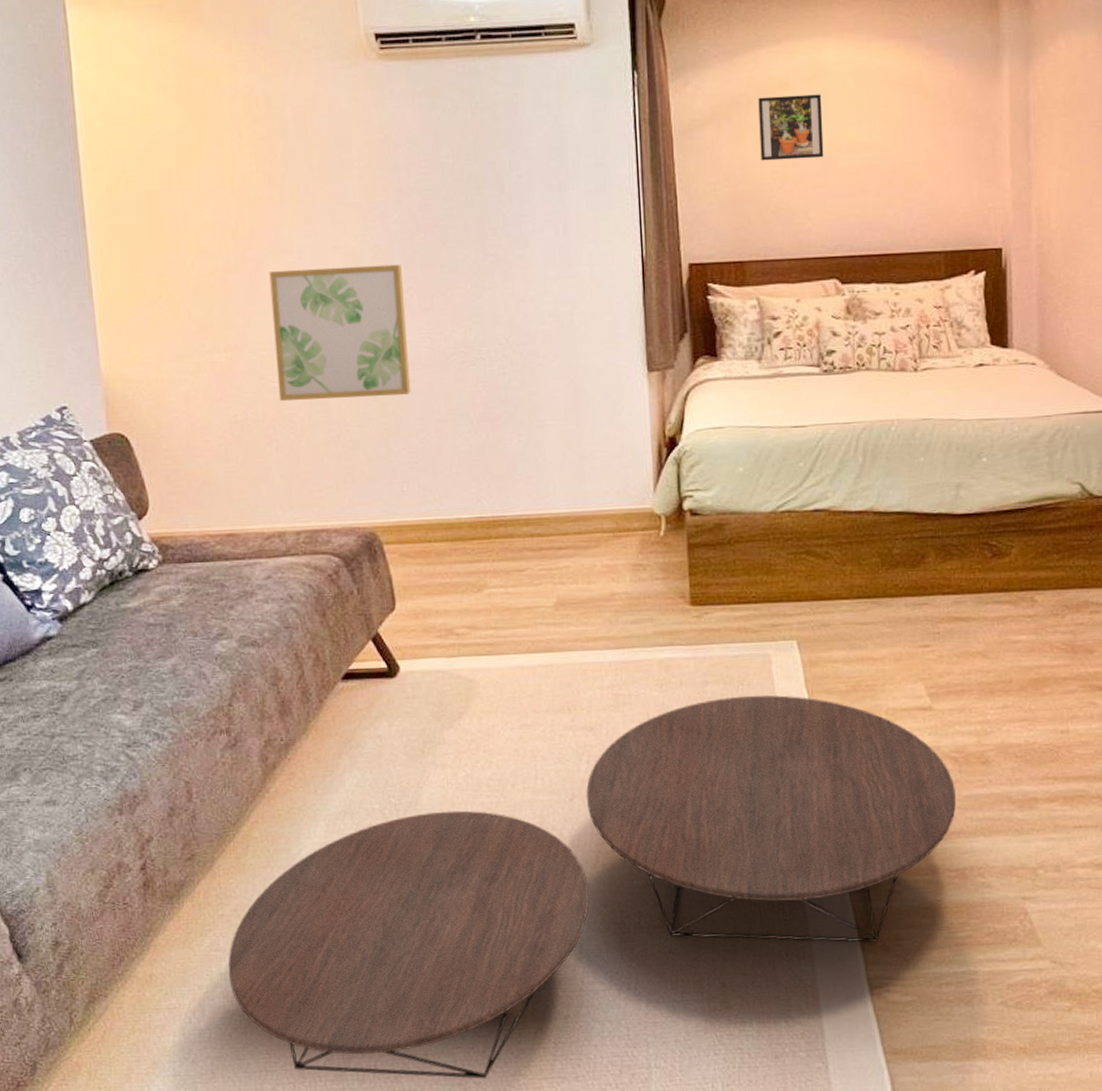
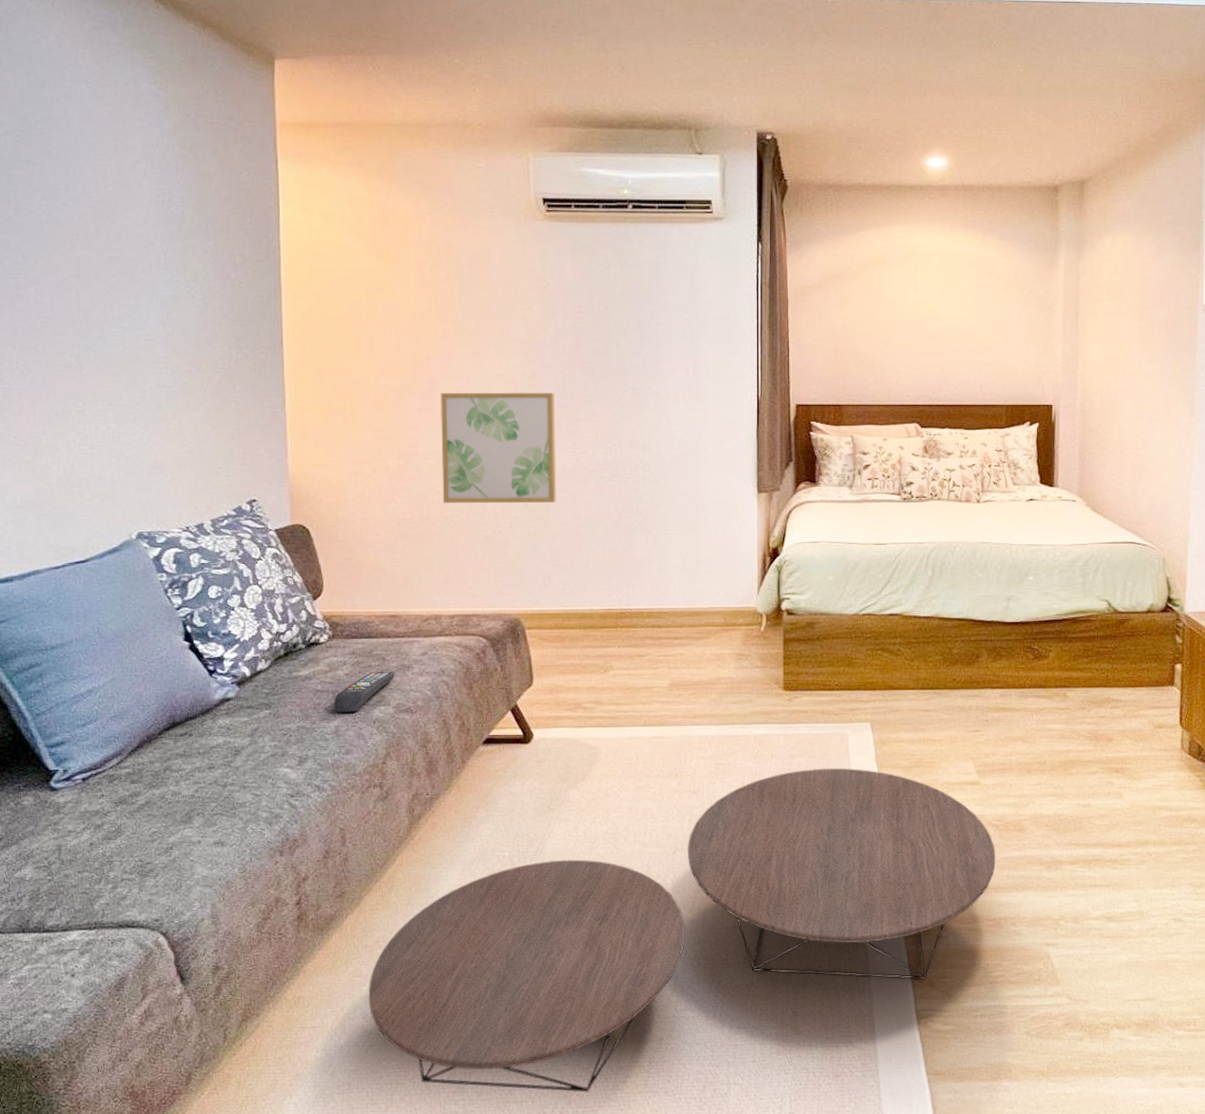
remote control: none [169,599,237,649] -> present [334,671,396,713]
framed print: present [758,94,824,161] -> none [860,270,912,323]

